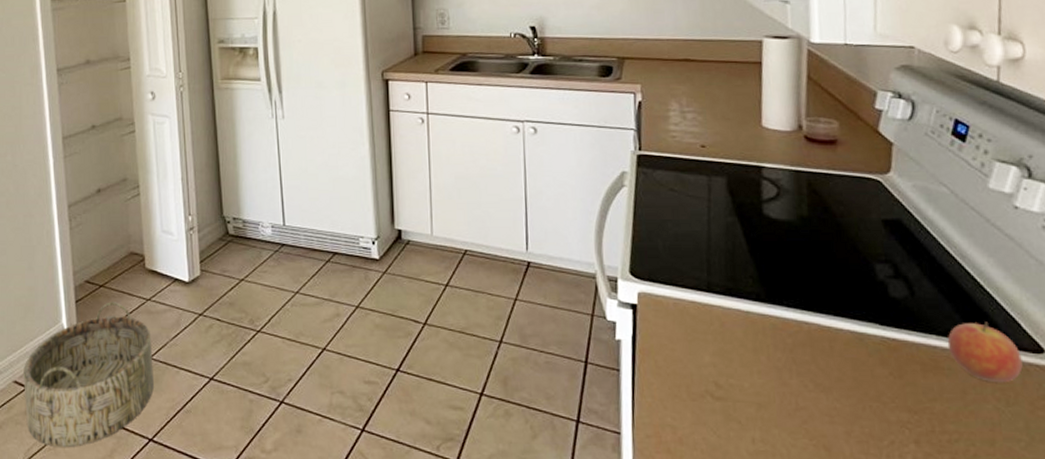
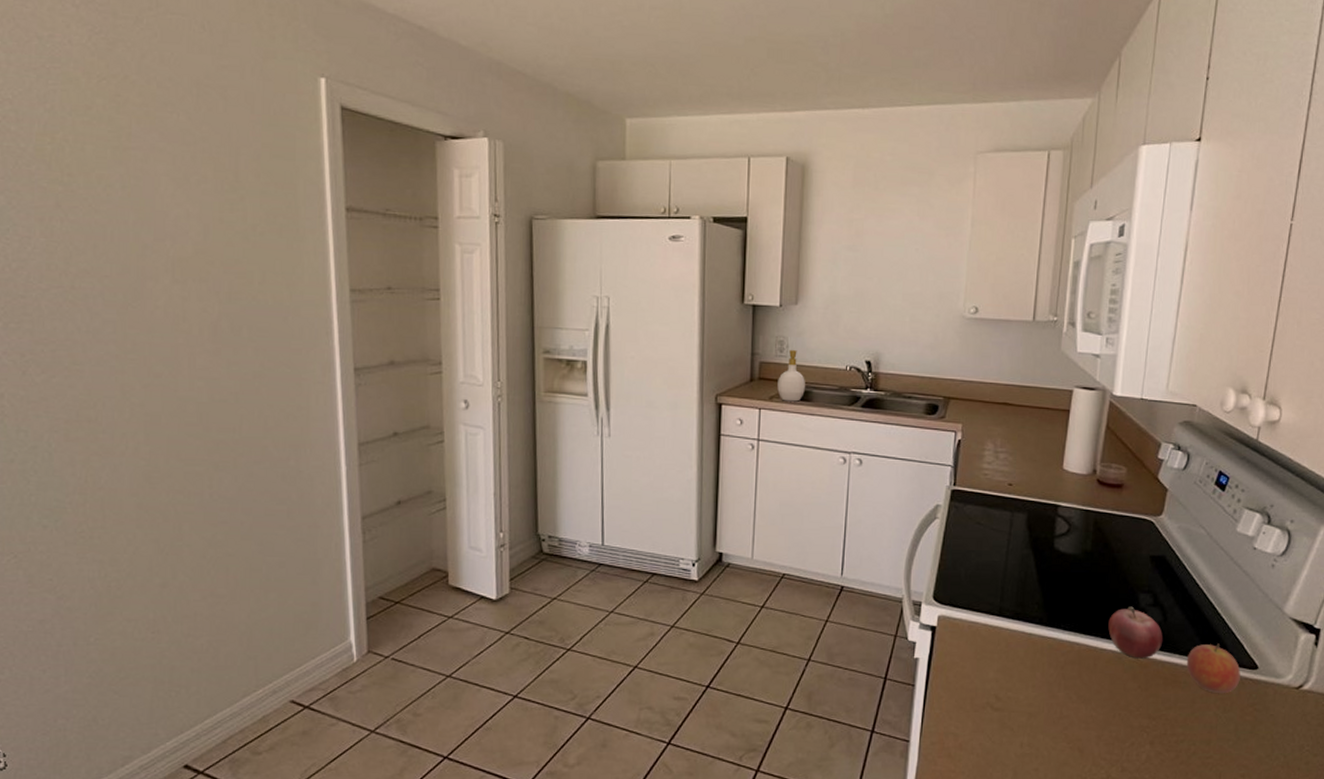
basket: present [24,302,154,448] -> none [302,619,452,768]
soap bottle: none [442,20,471,73] -> present [777,349,806,402]
fruit: none [841,279,914,340] -> present [1108,606,1164,659]

